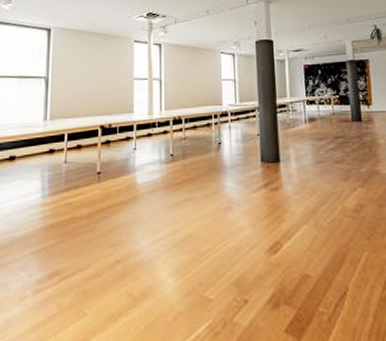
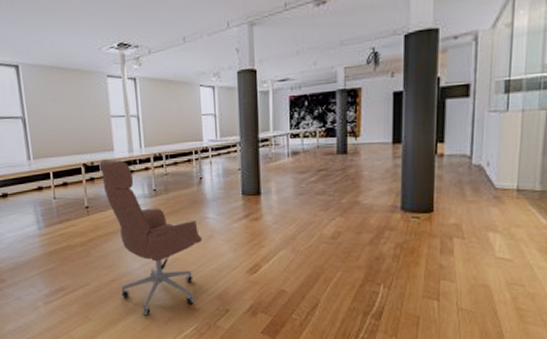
office chair: none [117,120,220,309] -> present [99,158,203,316]

